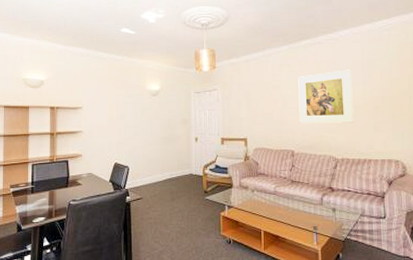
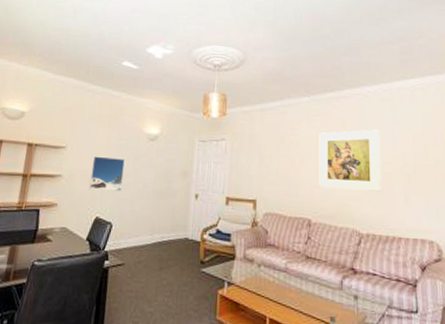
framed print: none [106,113,133,142] -> present [89,156,125,192]

